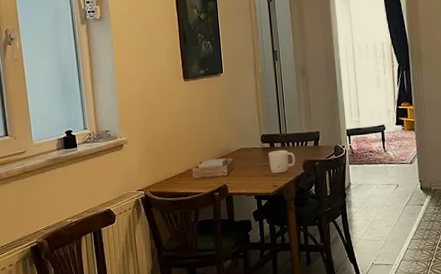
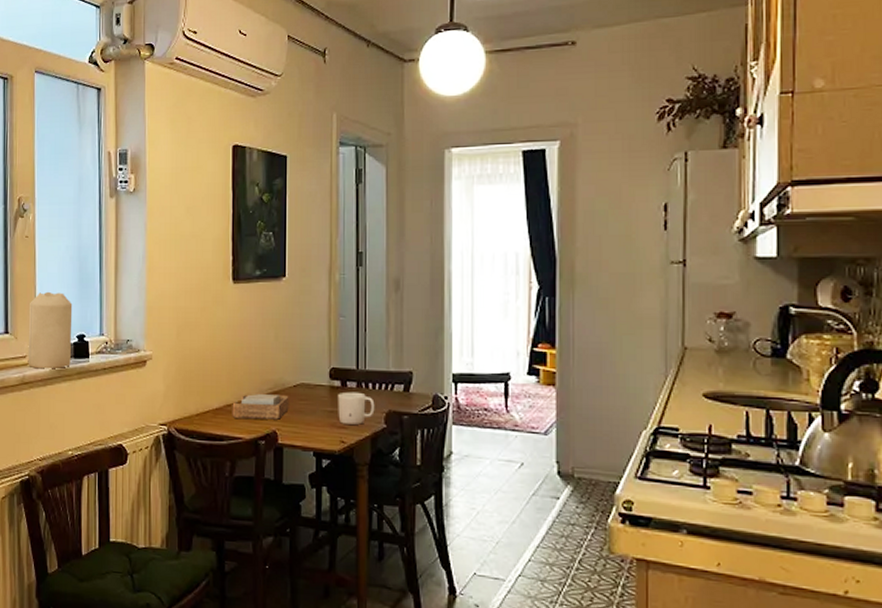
candle: none [23,100,62,160] -> present [28,291,73,369]

